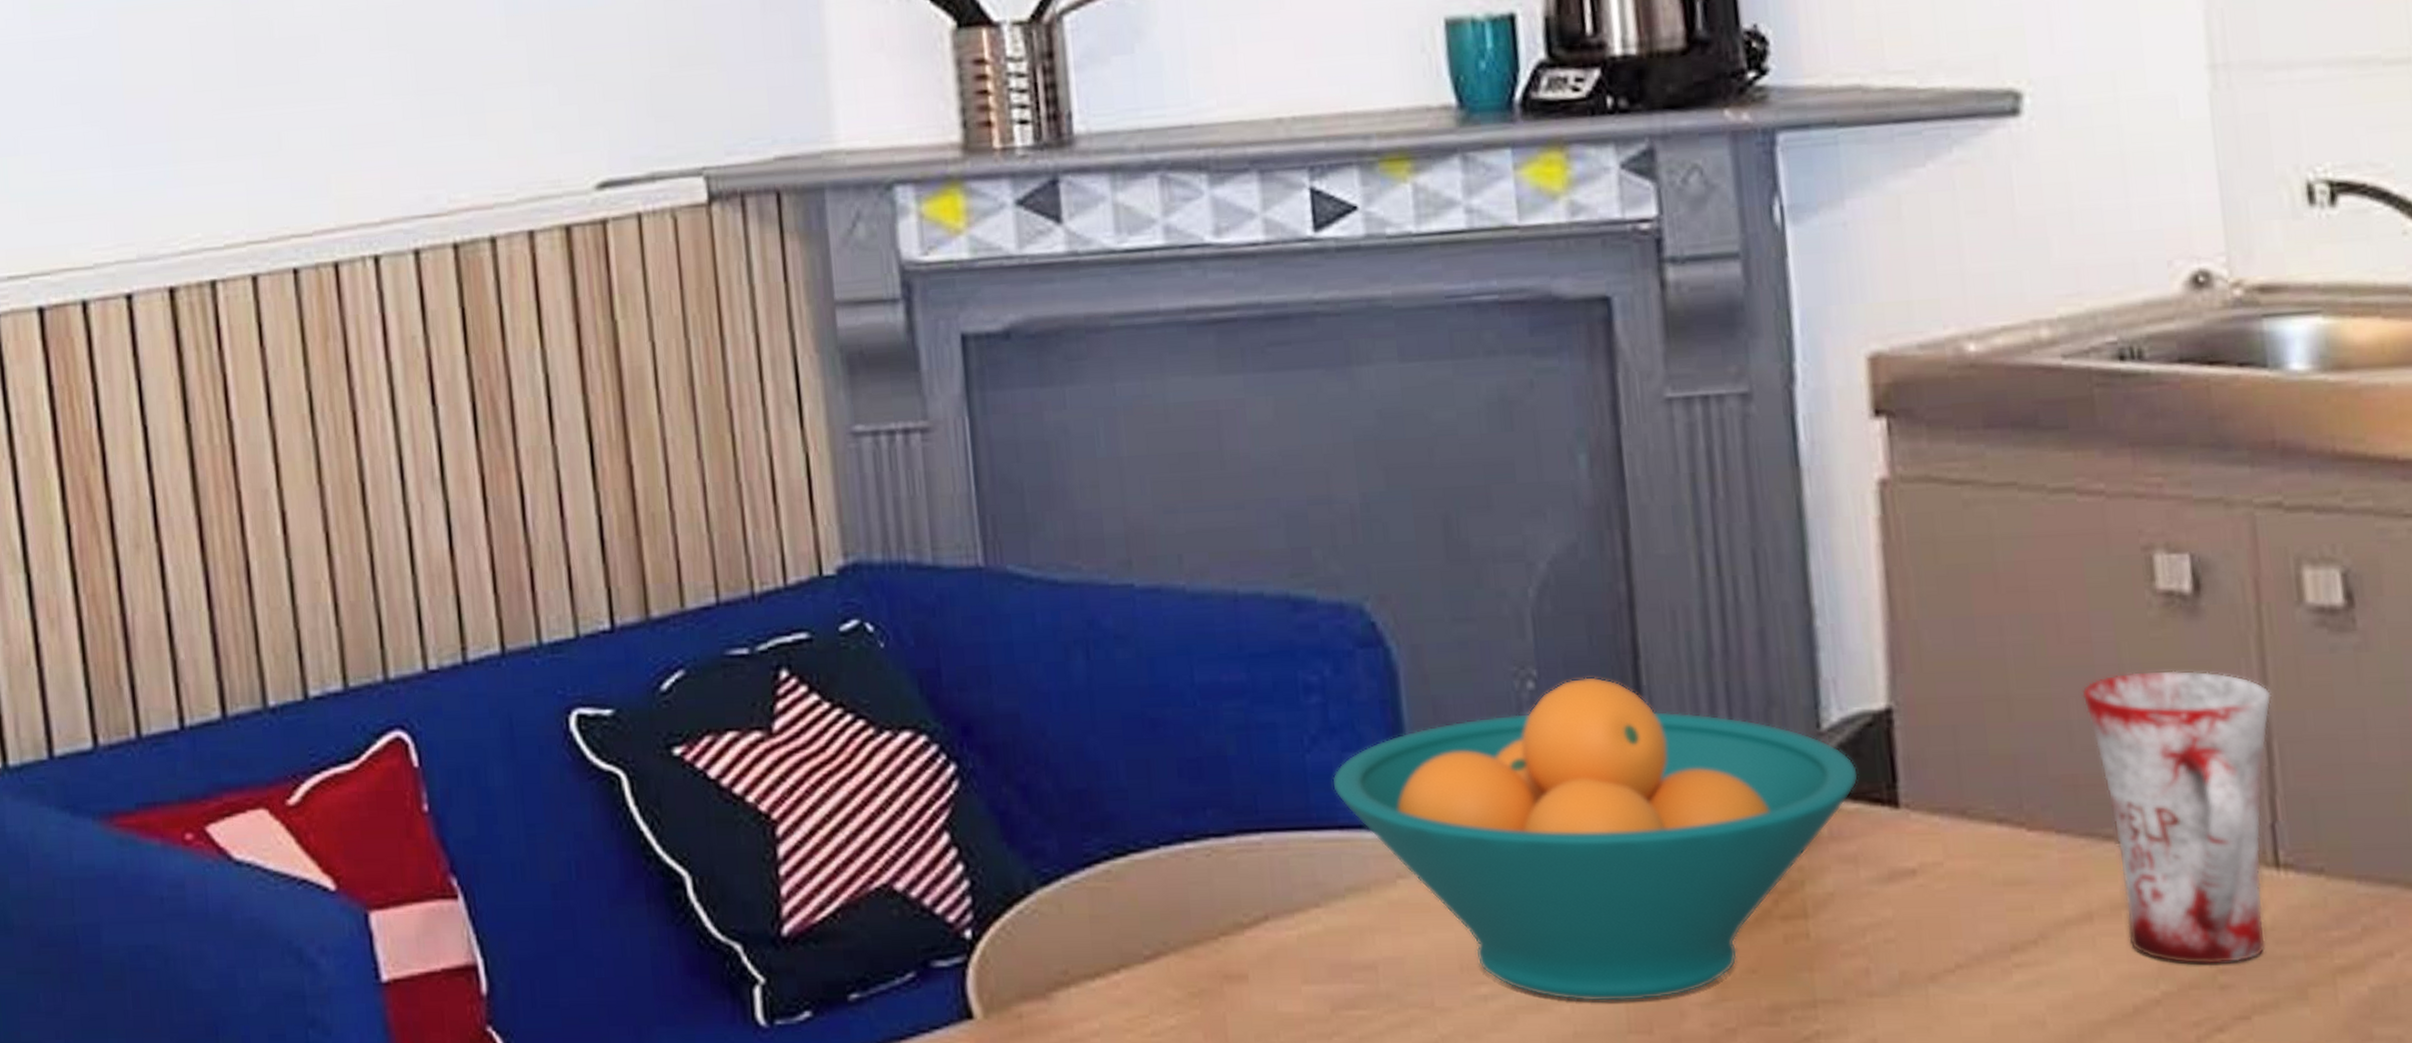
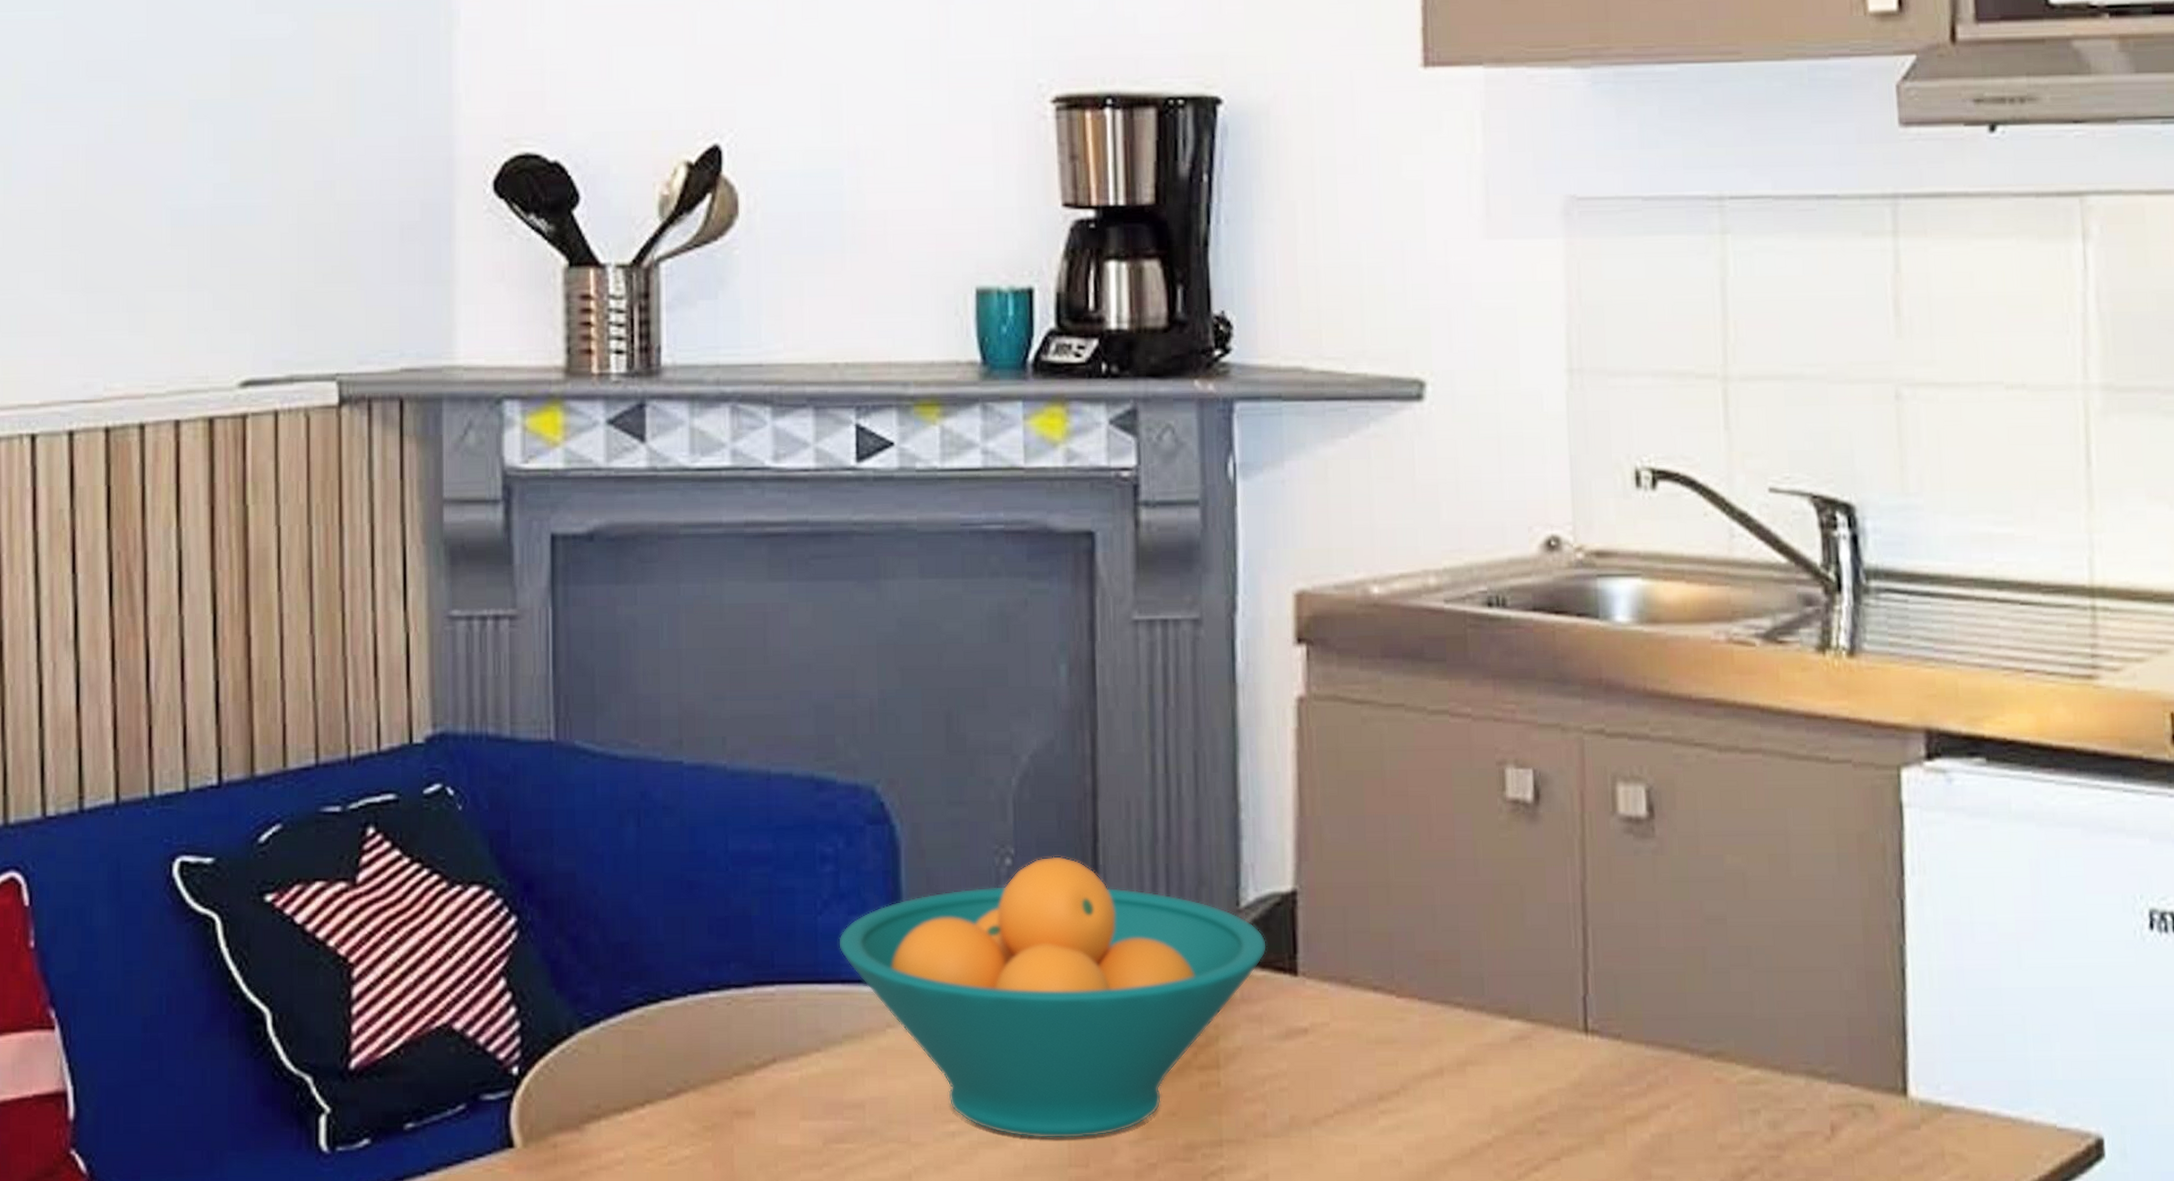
mug: present [2082,670,2272,965] -> none [1445,865,1589,1114]

